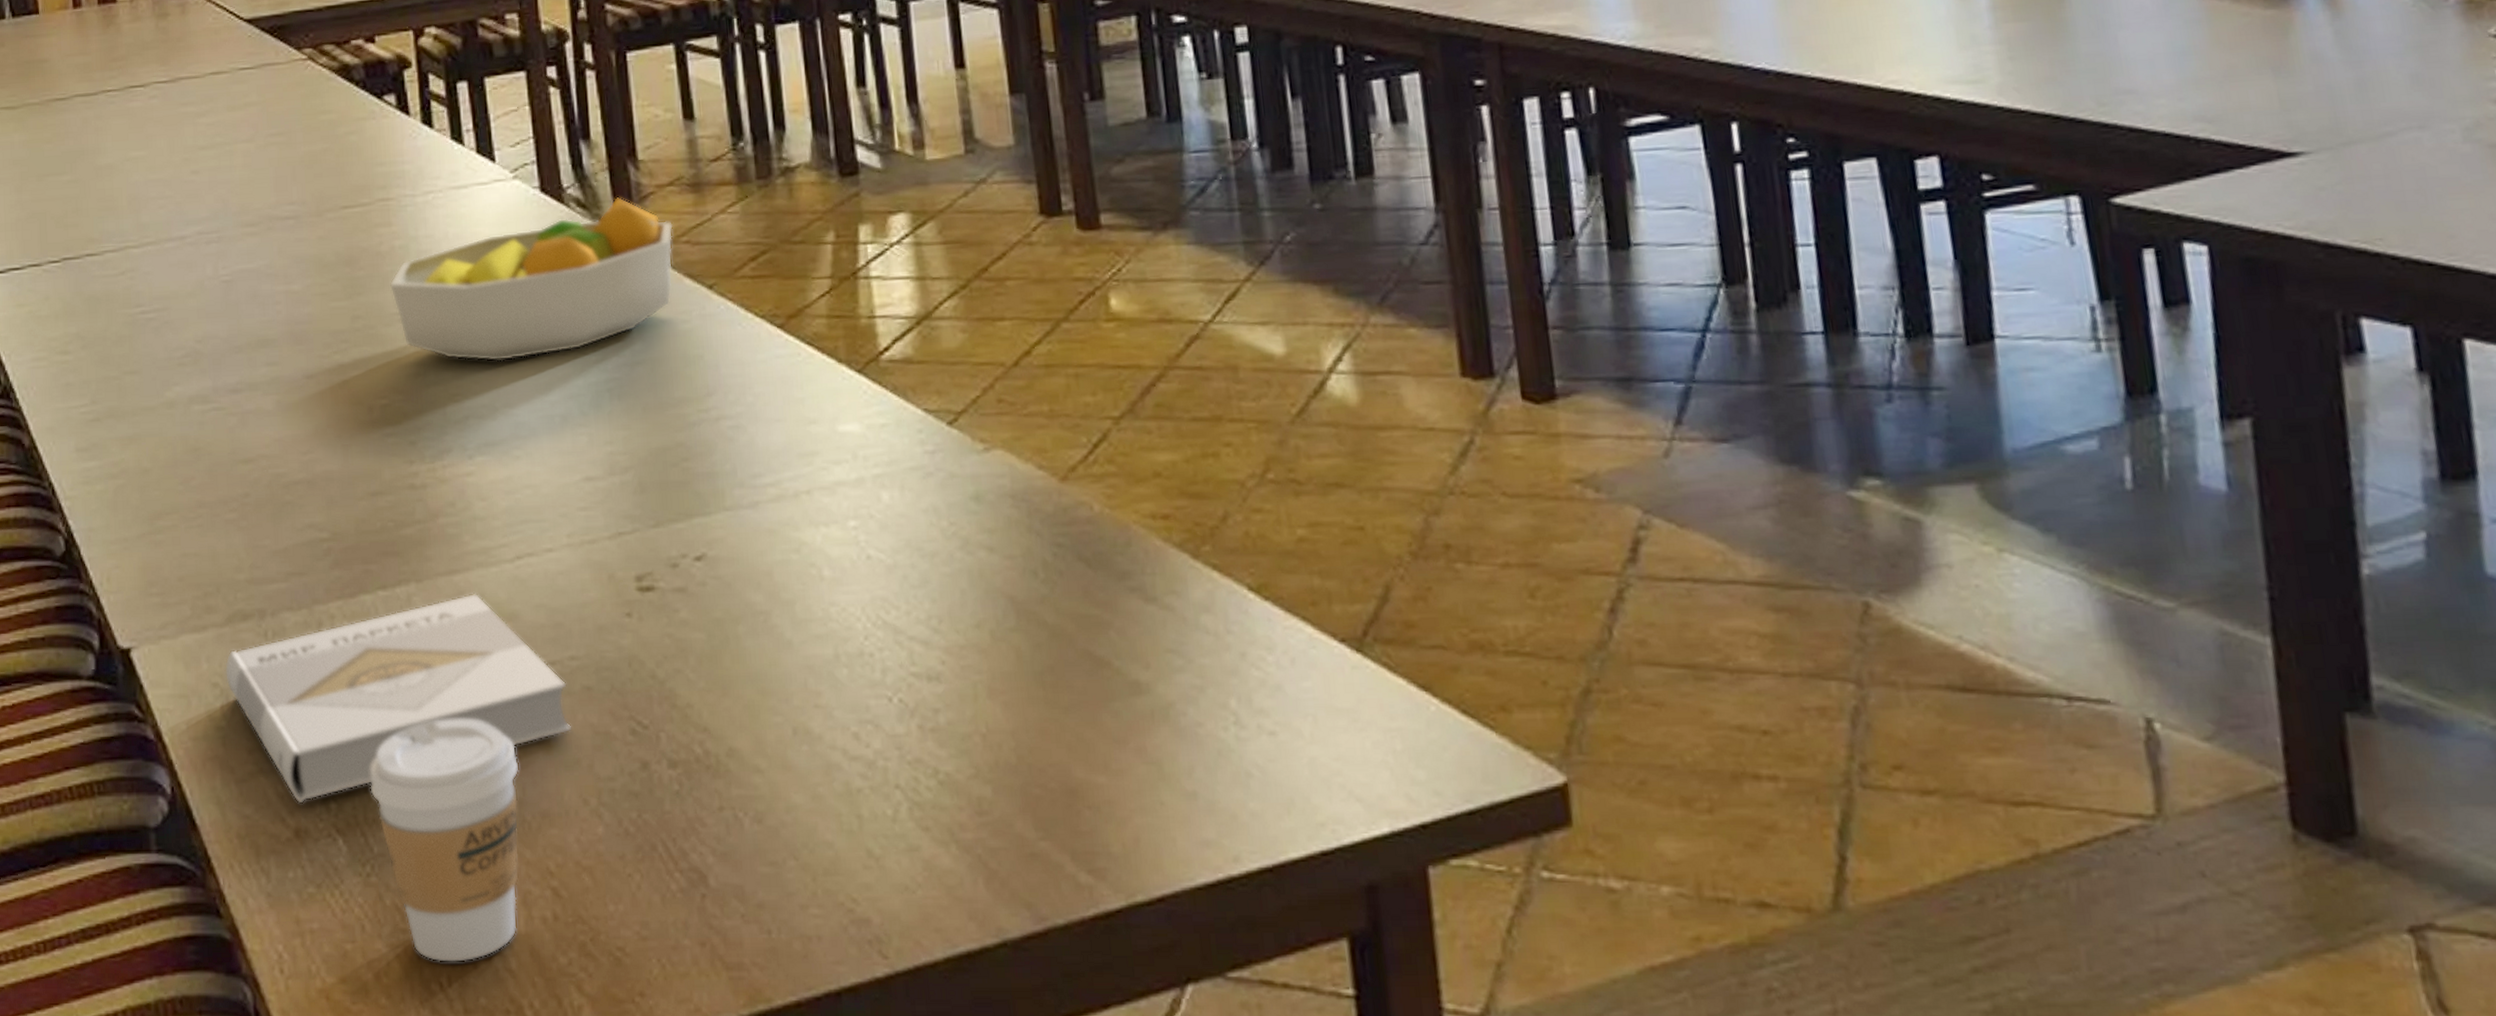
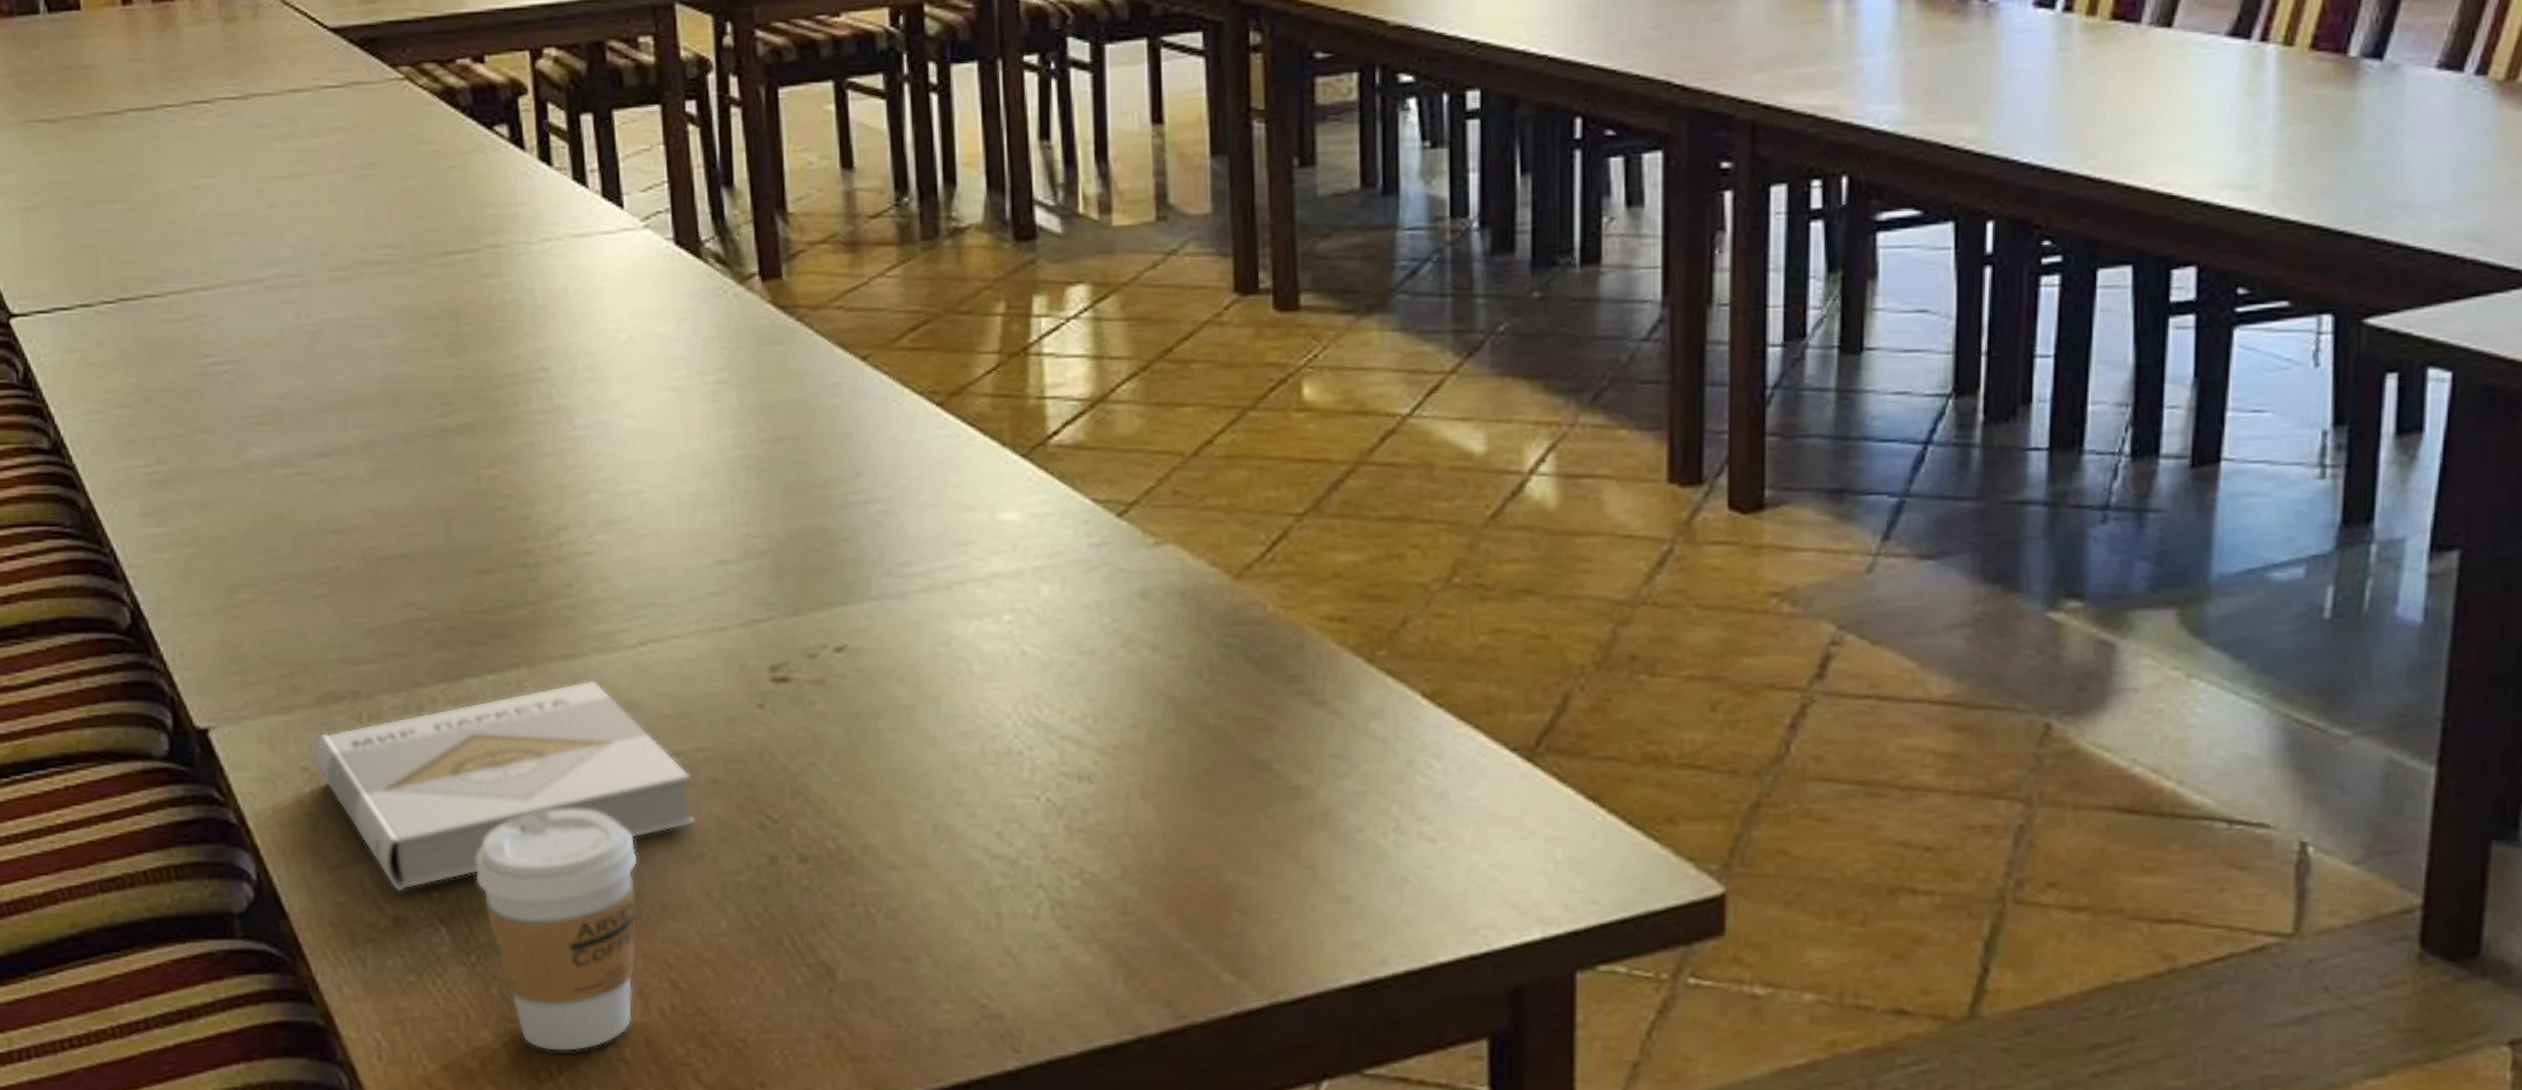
fruit bowl: present [389,197,673,362] -> none [500,254,825,432]

